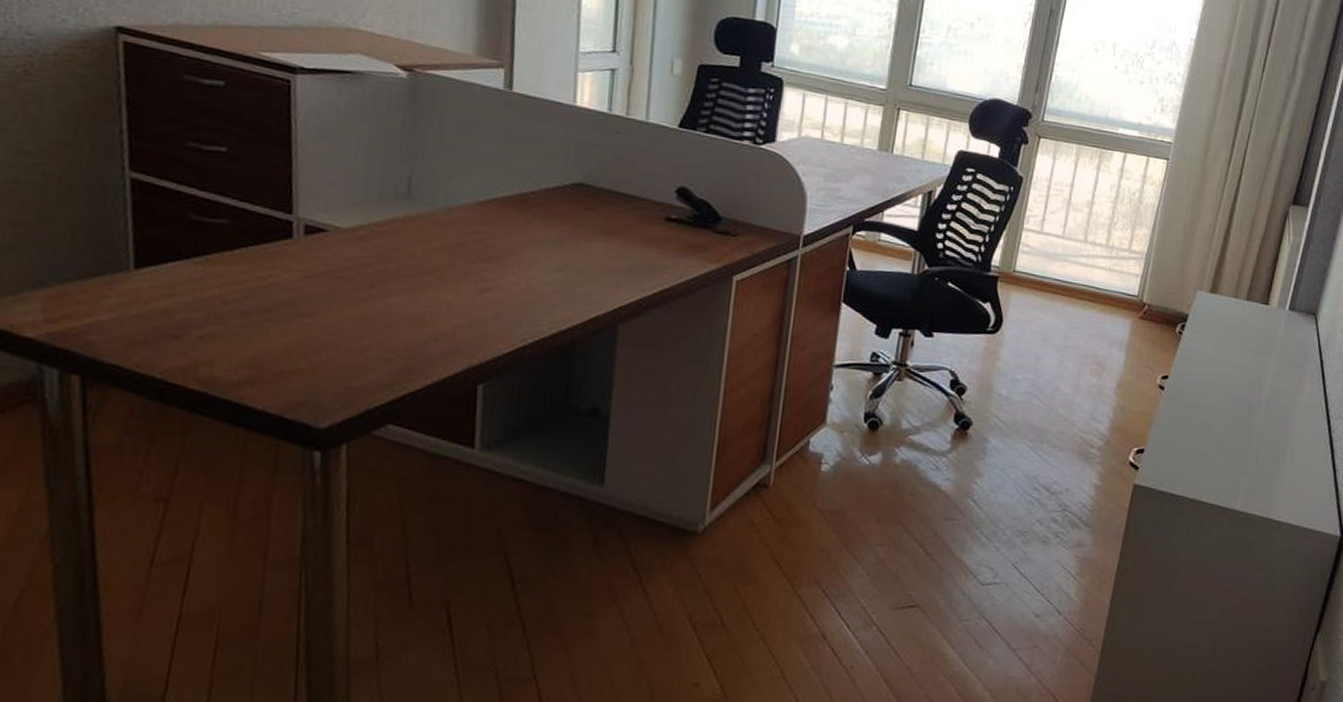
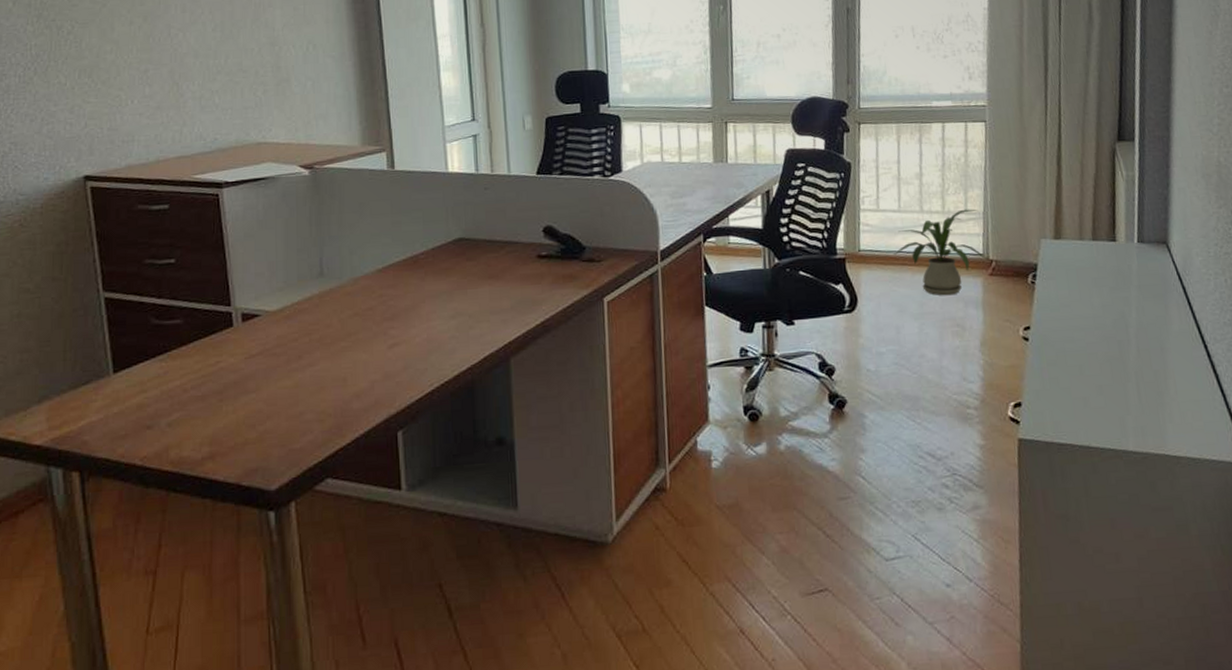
house plant: none [1048,246,1141,333] -> present [894,208,987,296]

